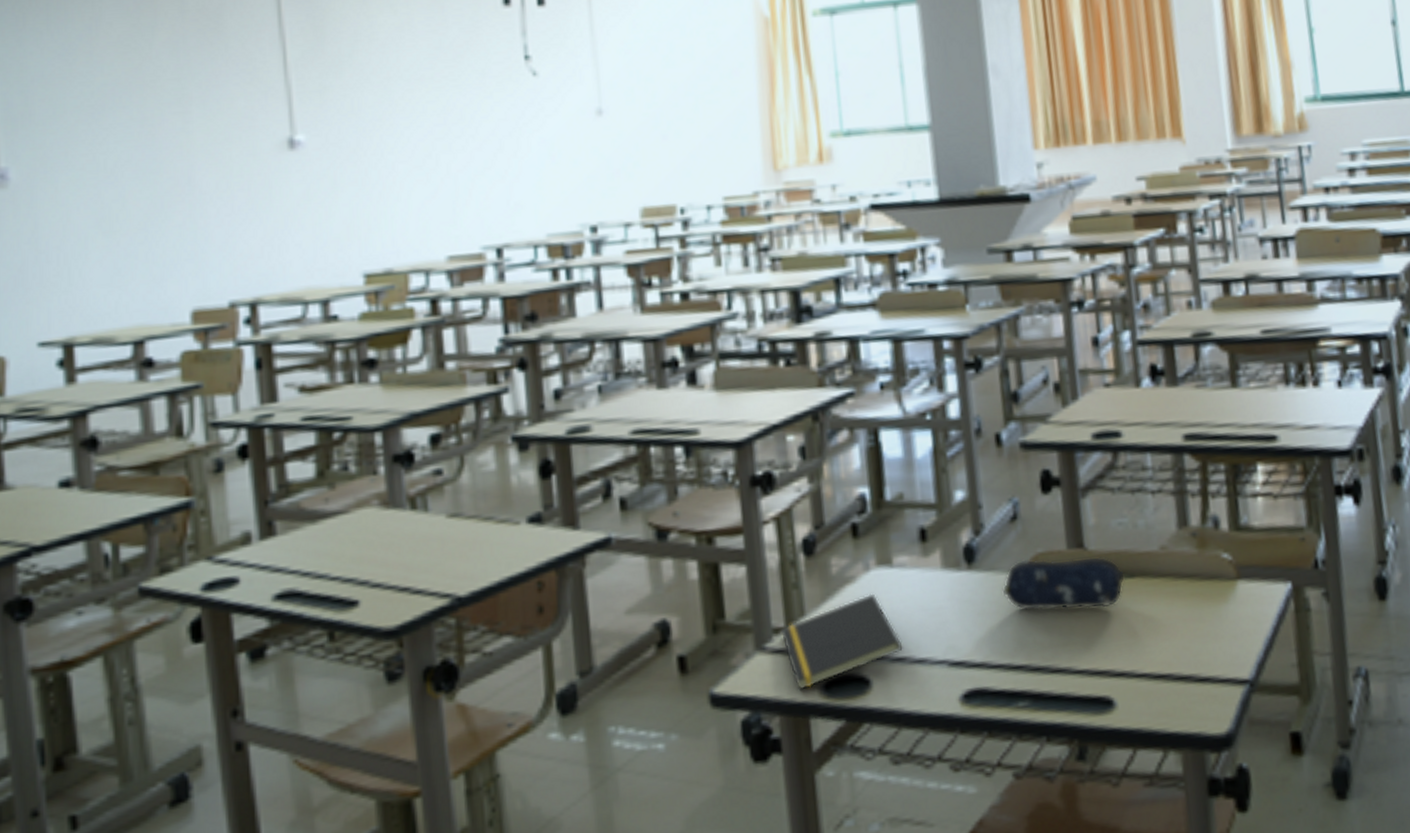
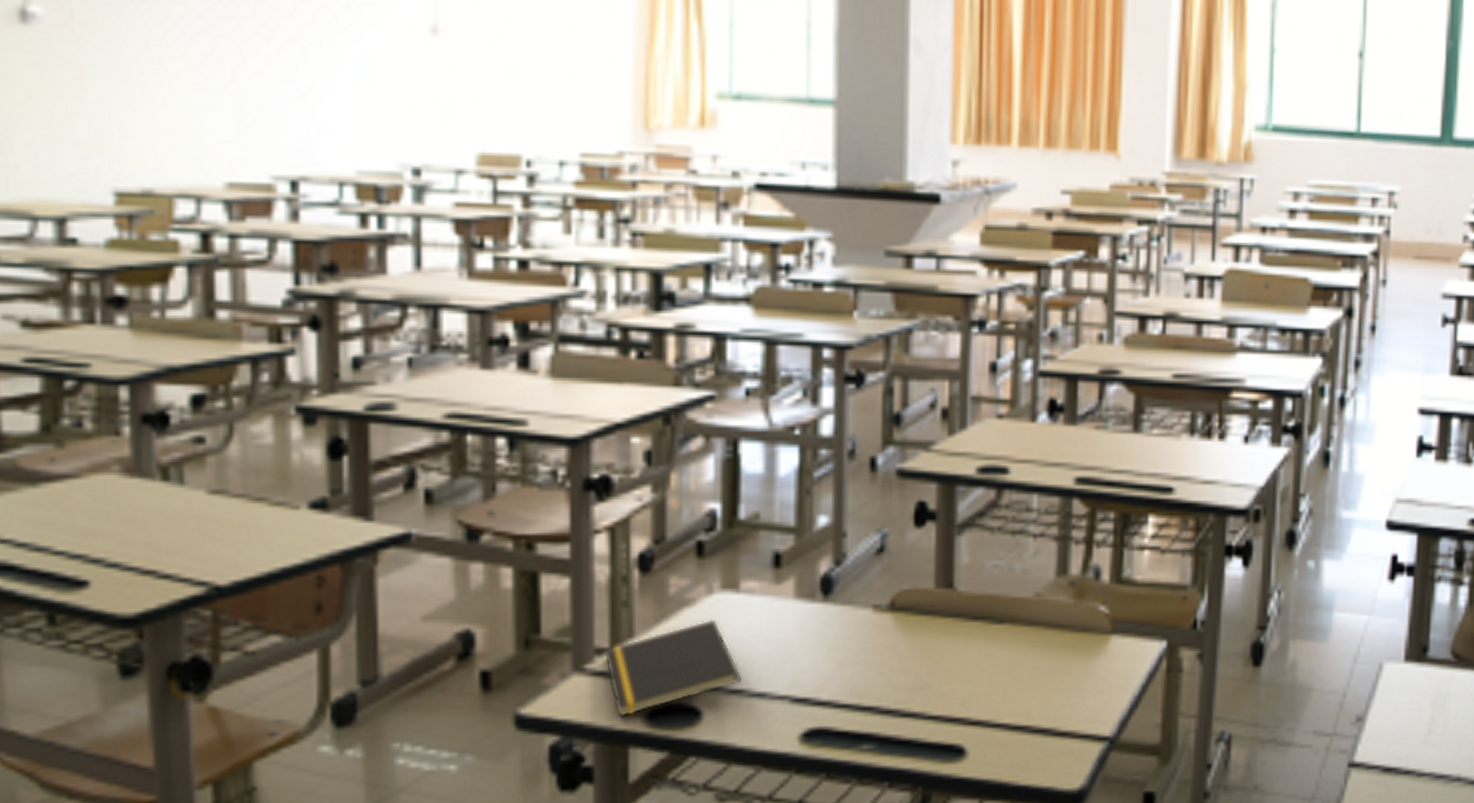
pencil case: present [1002,556,1125,611] -> none [859,595,993,653]

